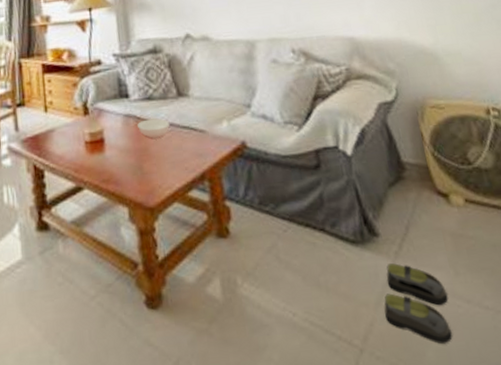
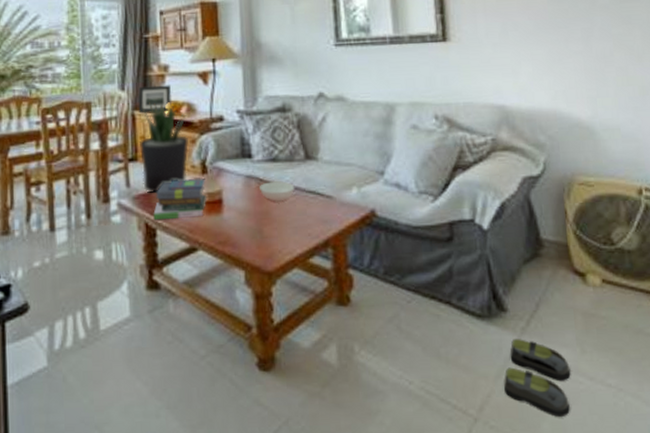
picture frame: none [24,34,54,61] -> present [138,85,171,113]
planter: none [26,47,71,137] -> present [139,98,189,194]
books: none [41,120,89,162] -> present [153,179,206,221]

